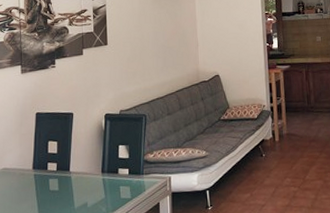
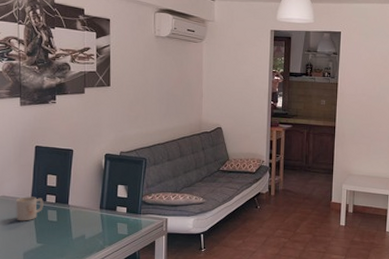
mug: none [17,166,45,194] -> present [16,196,44,221]

